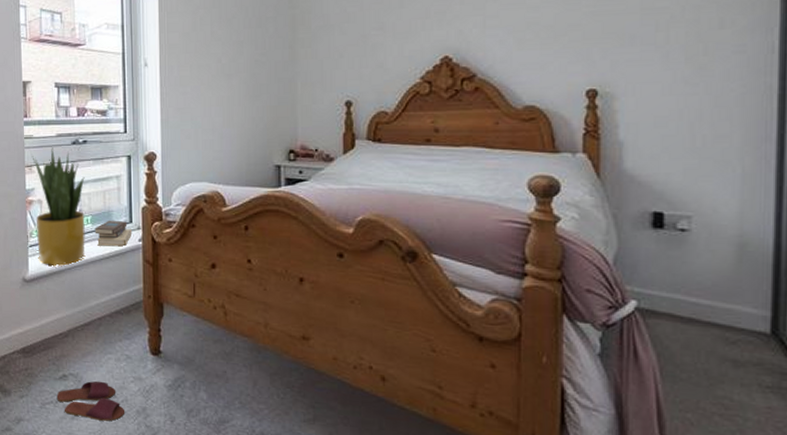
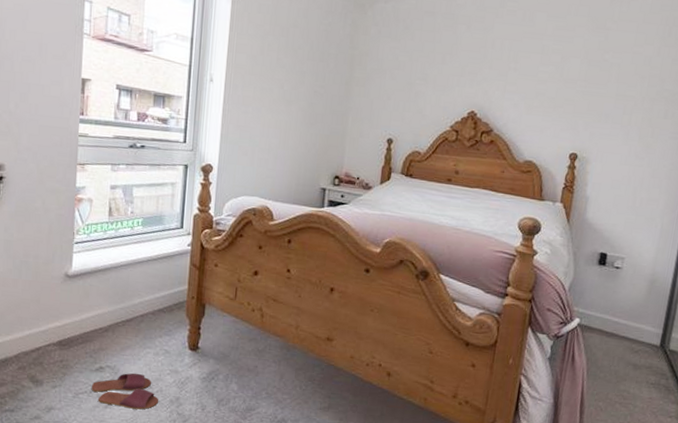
planter: present [31,147,85,266] -> none [84,148,140,264]
books: present [95,220,133,247] -> none [144,224,183,250]

